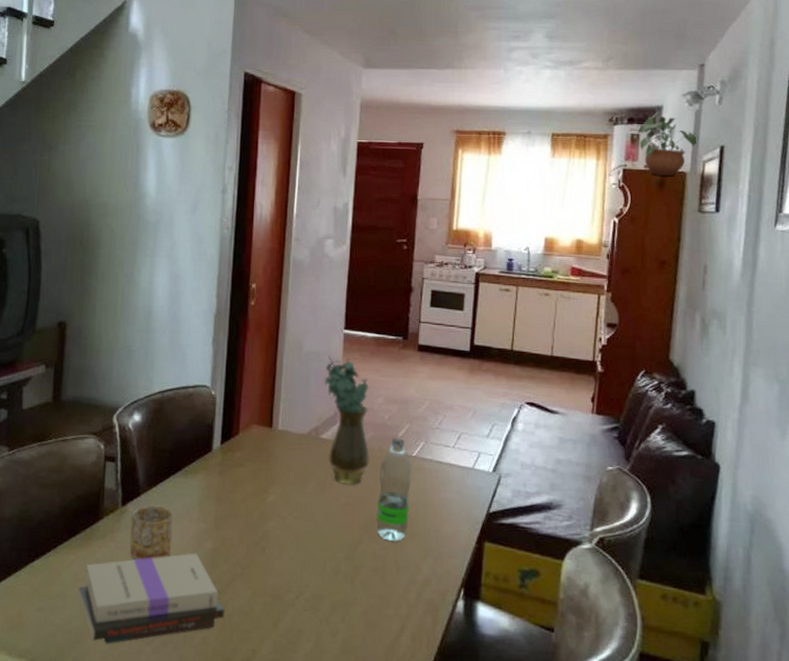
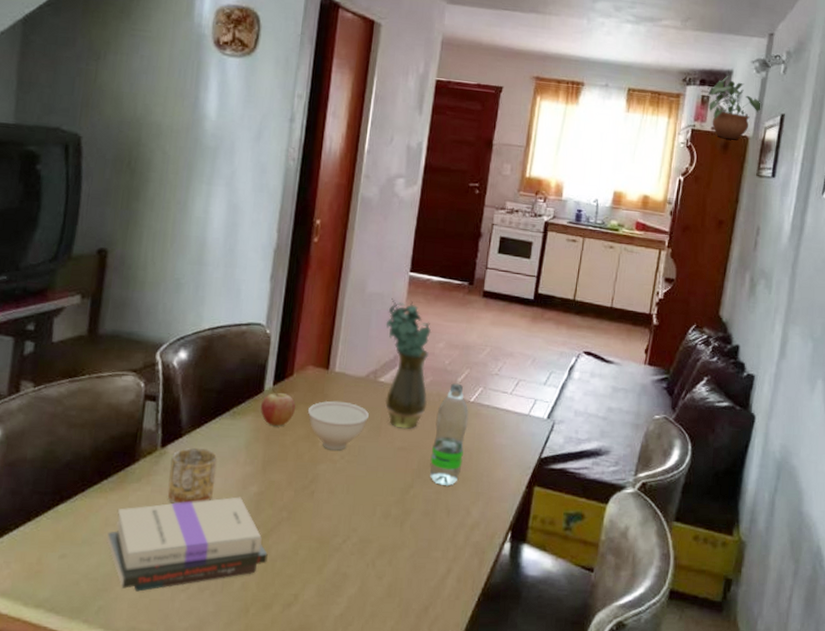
fruit: none [210,448,243,484] -> present [260,389,296,426]
bowl: none [254,458,314,507] -> present [307,400,370,451]

